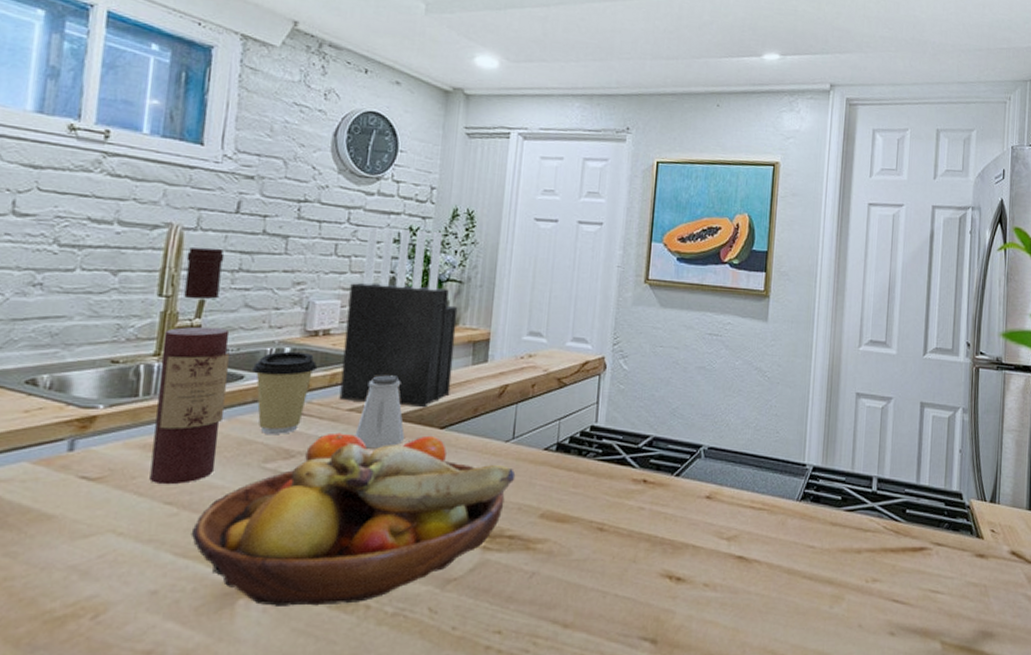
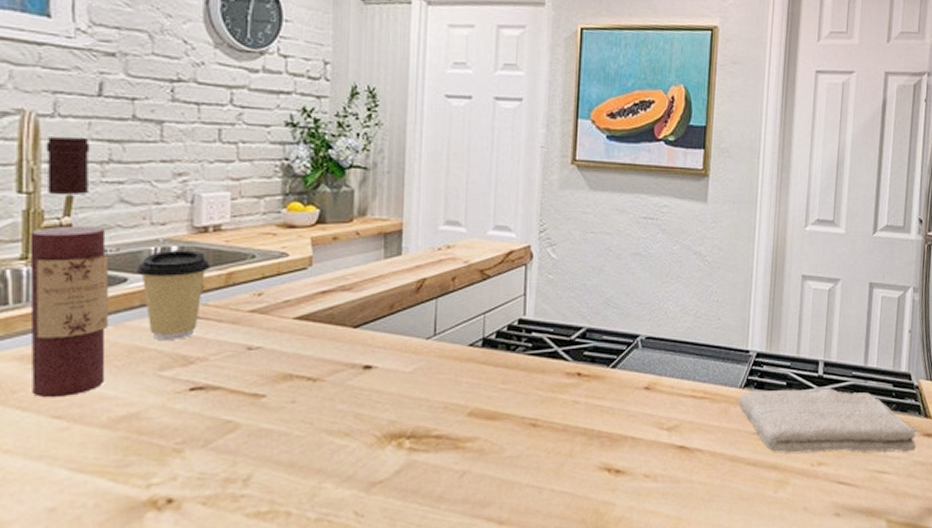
fruit bowl: present [191,433,516,606] -> none [86,335,440,518]
knife block: present [339,226,458,408] -> none [238,107,364,307]
saltshaker: present [355,375,405,448] -> none [259,272,314,350]
washcloth: none [794,503,969,572] -> present [737,388,916,453]

